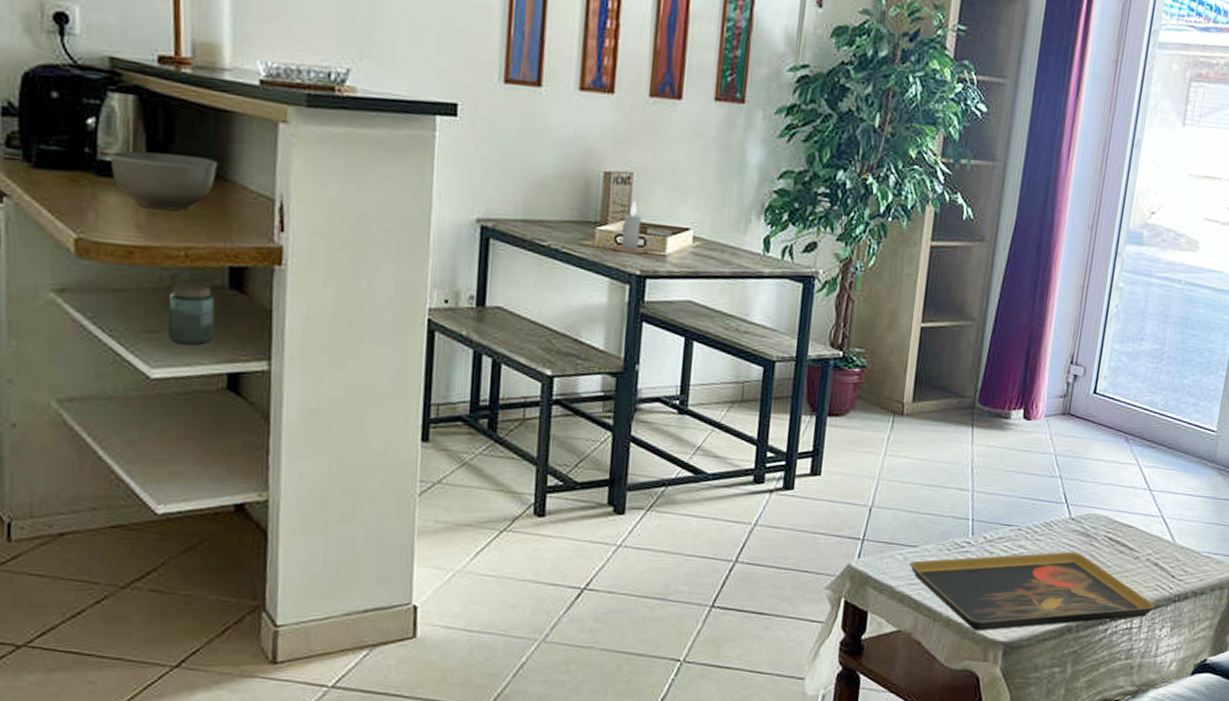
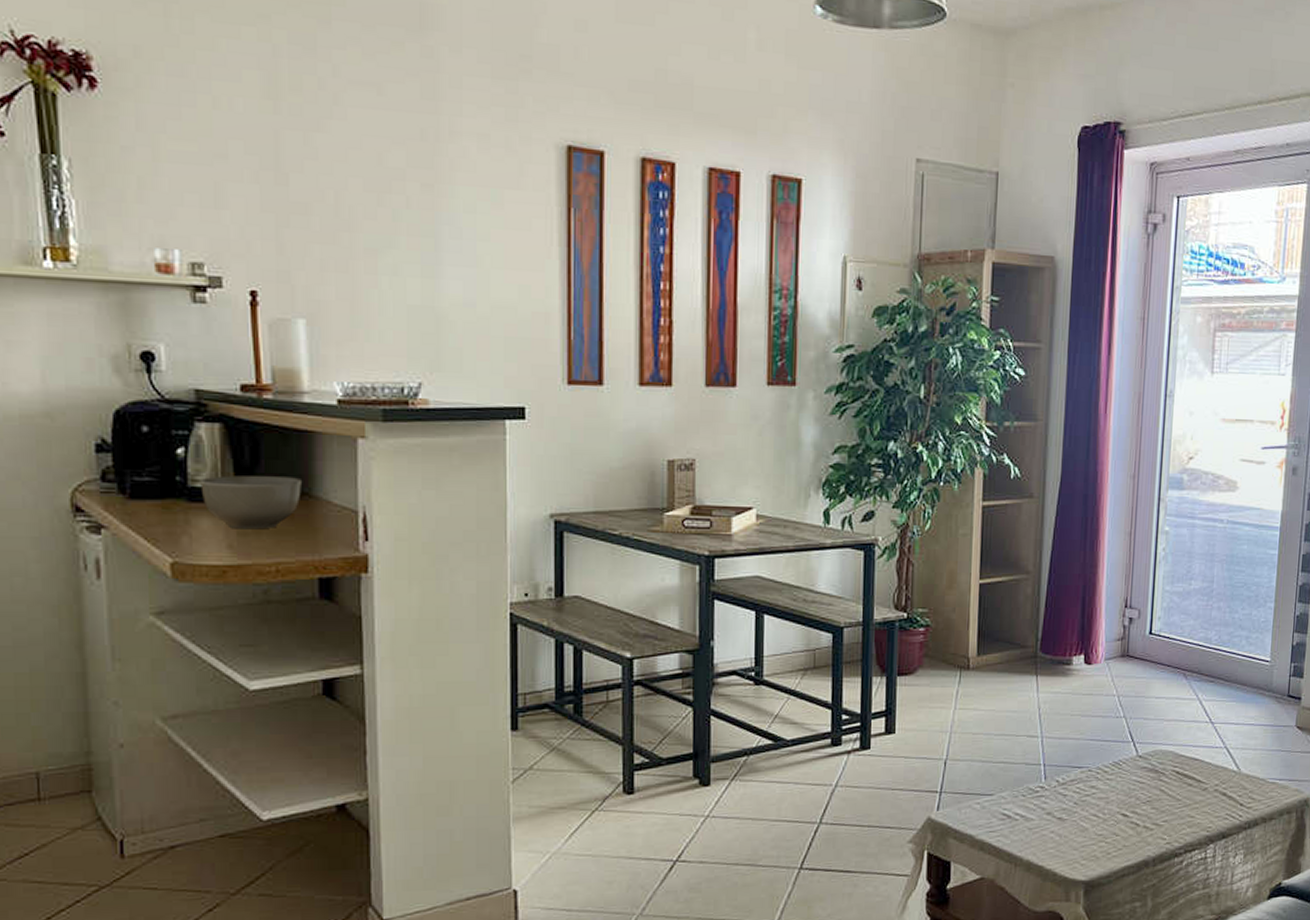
peanut butter: present [168,283,215,345] -> none [262,597,307,656]
candle: present [612,201,648,254] -> none [680,486,715,535]
decorative tray: present [910,551,1155,631] -> none [987,788,1226,873]

